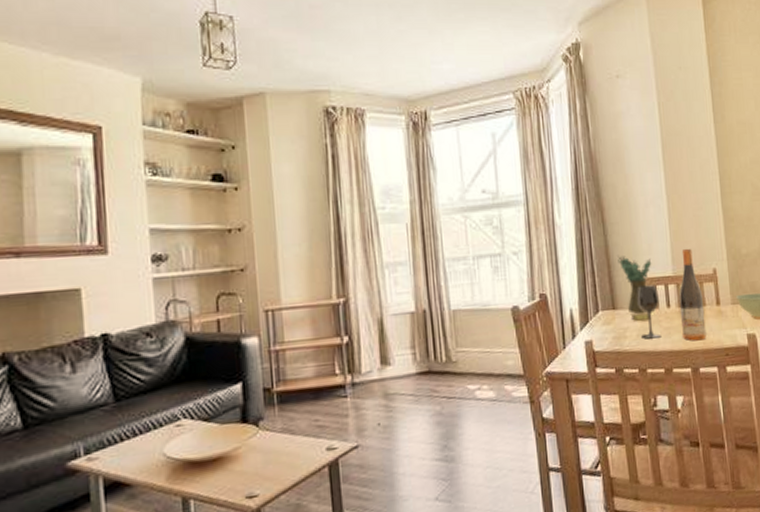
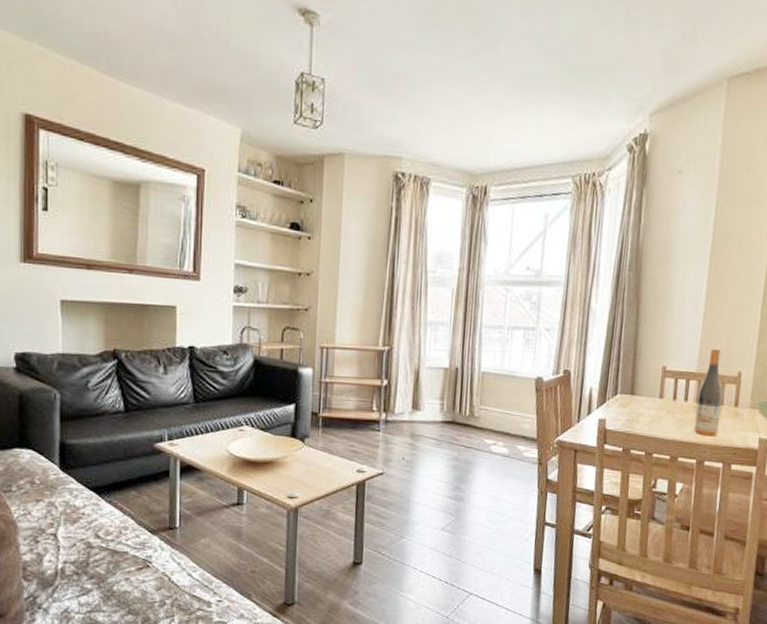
vase: present [617,255,652,322] -> none [644,345,678,410]
wine glass: present [637,285,662,339] -> none [654,377,679,427]

